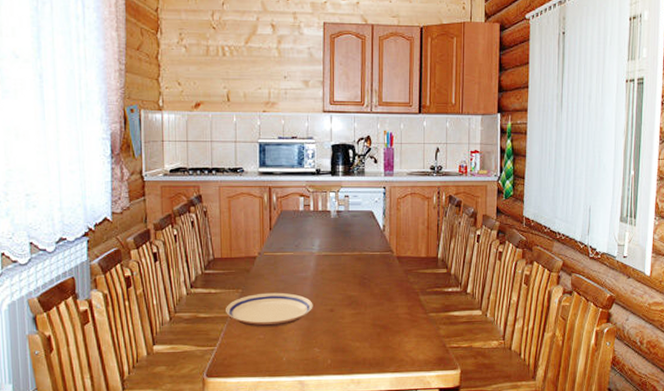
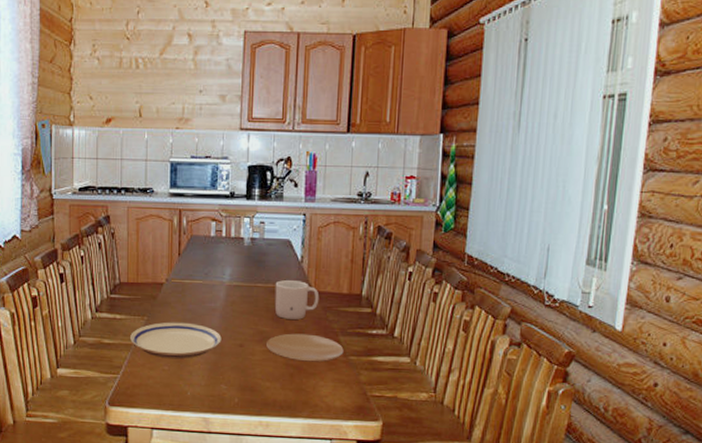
plate: none [355,295,424,322] -> present [266,333,344,363]
mug: none [361,248,401,283] -> present [274,280,320,320]

